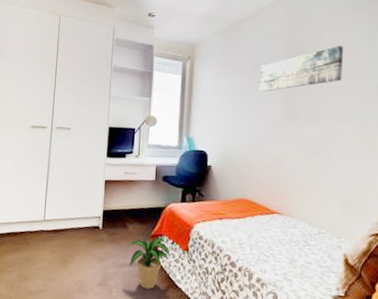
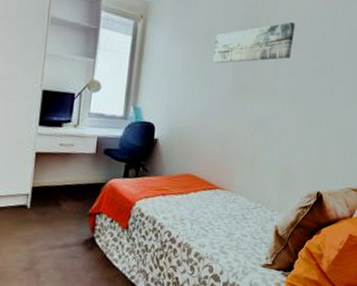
potted plant: present [126,237,171,289] -> none [58,215,109,271]

